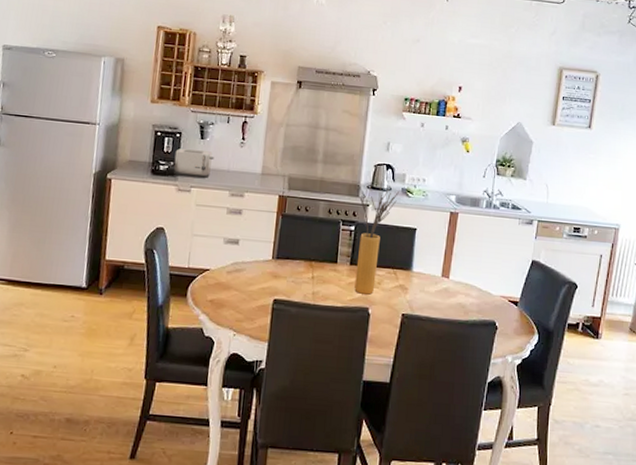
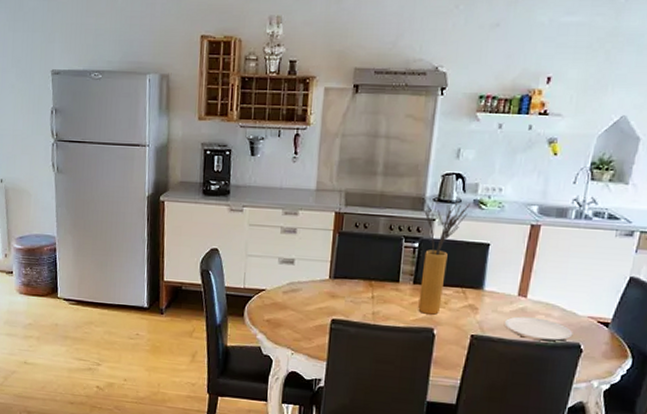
toaster: present [174,148,215,179] -> none [225,166,266,198]
plate: none [431,296,489,320] -> present [505,316,573,342]

